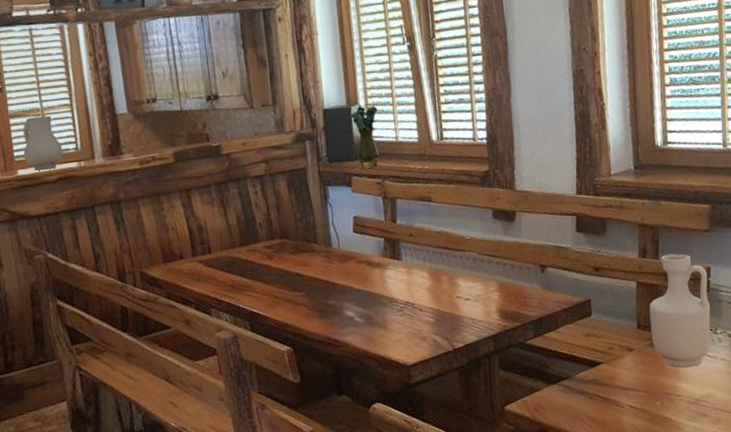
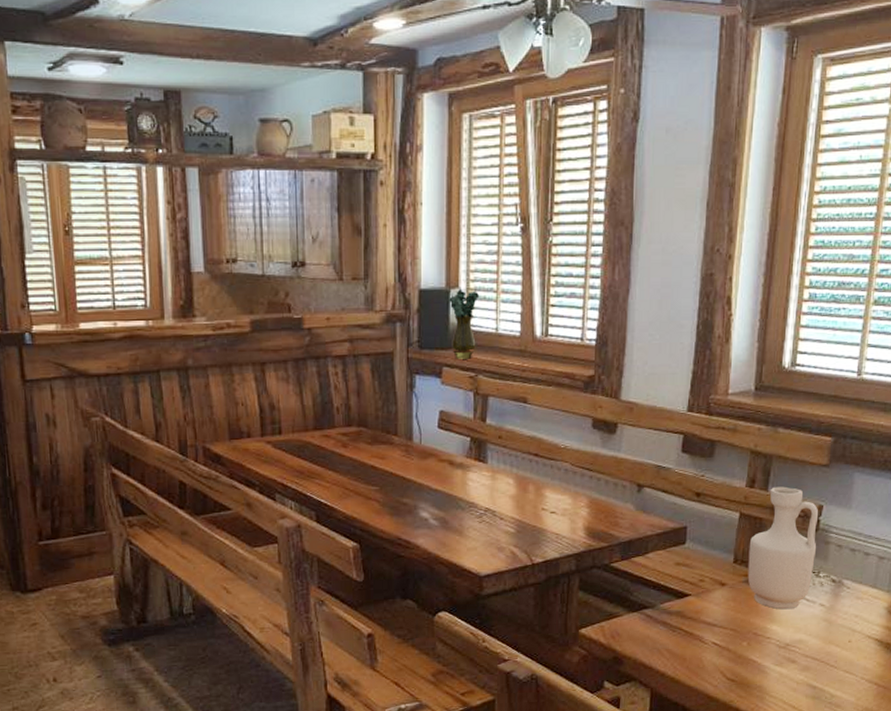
ceramic pitcher: present [23,115,64,172] -> none [87,266,131,327]

